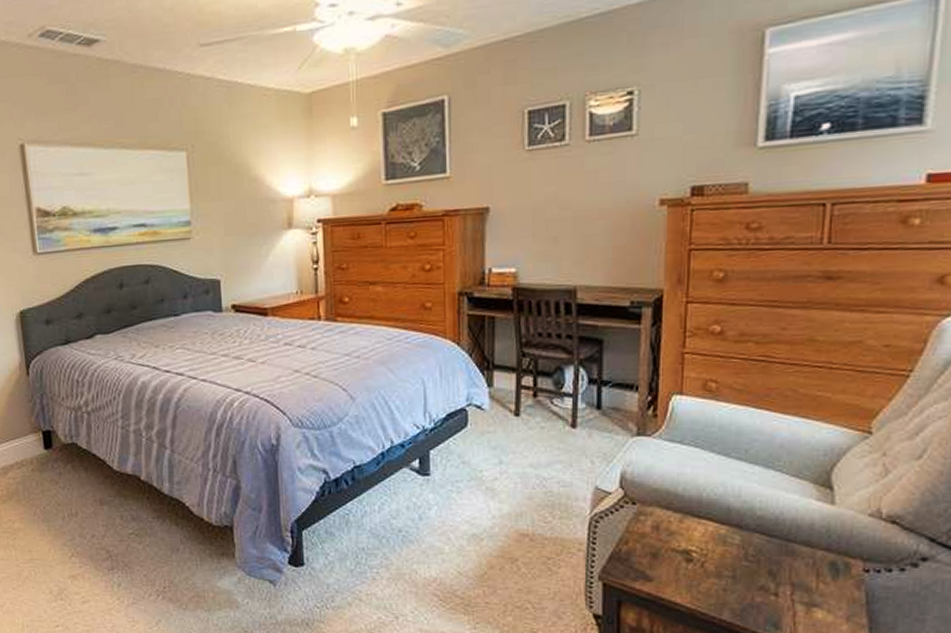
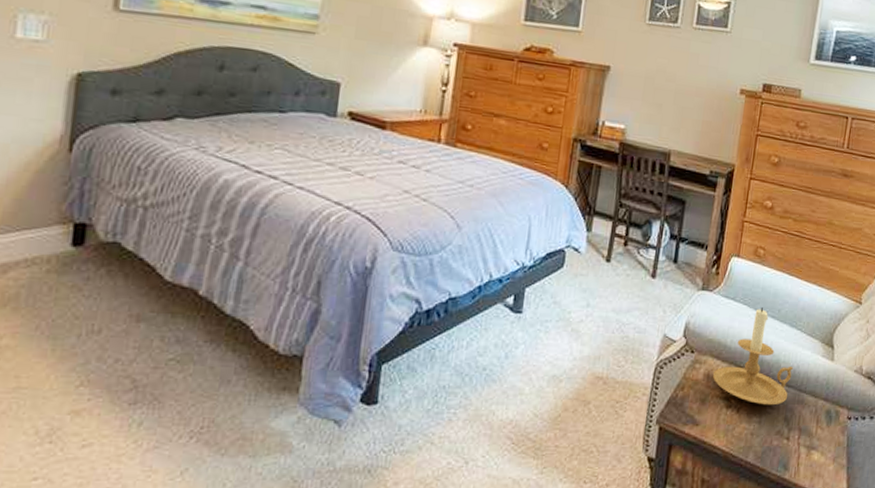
candle holder: none [664,449,776,558] -> present [713,308,794,406]

